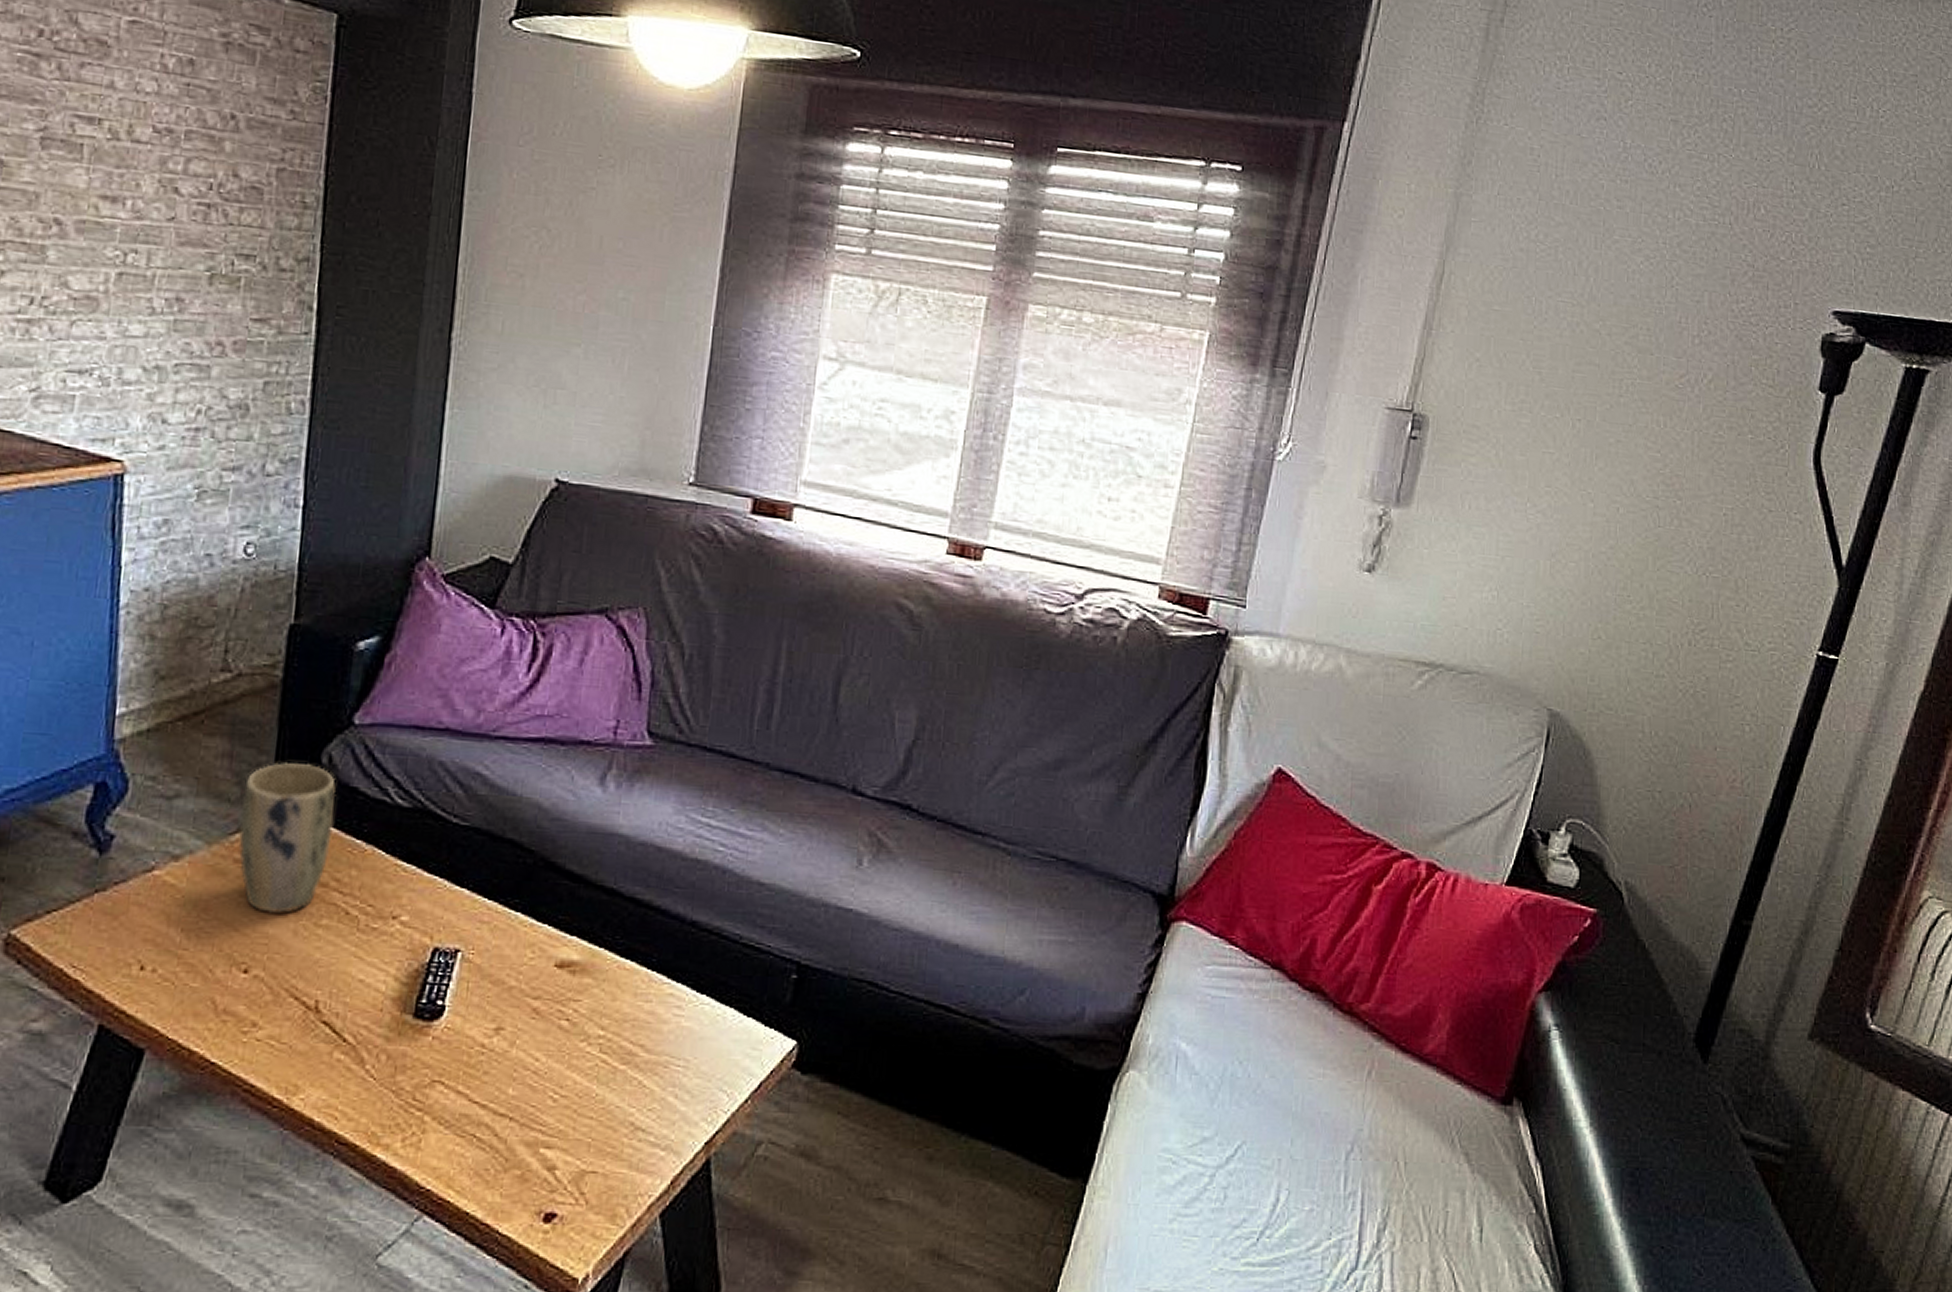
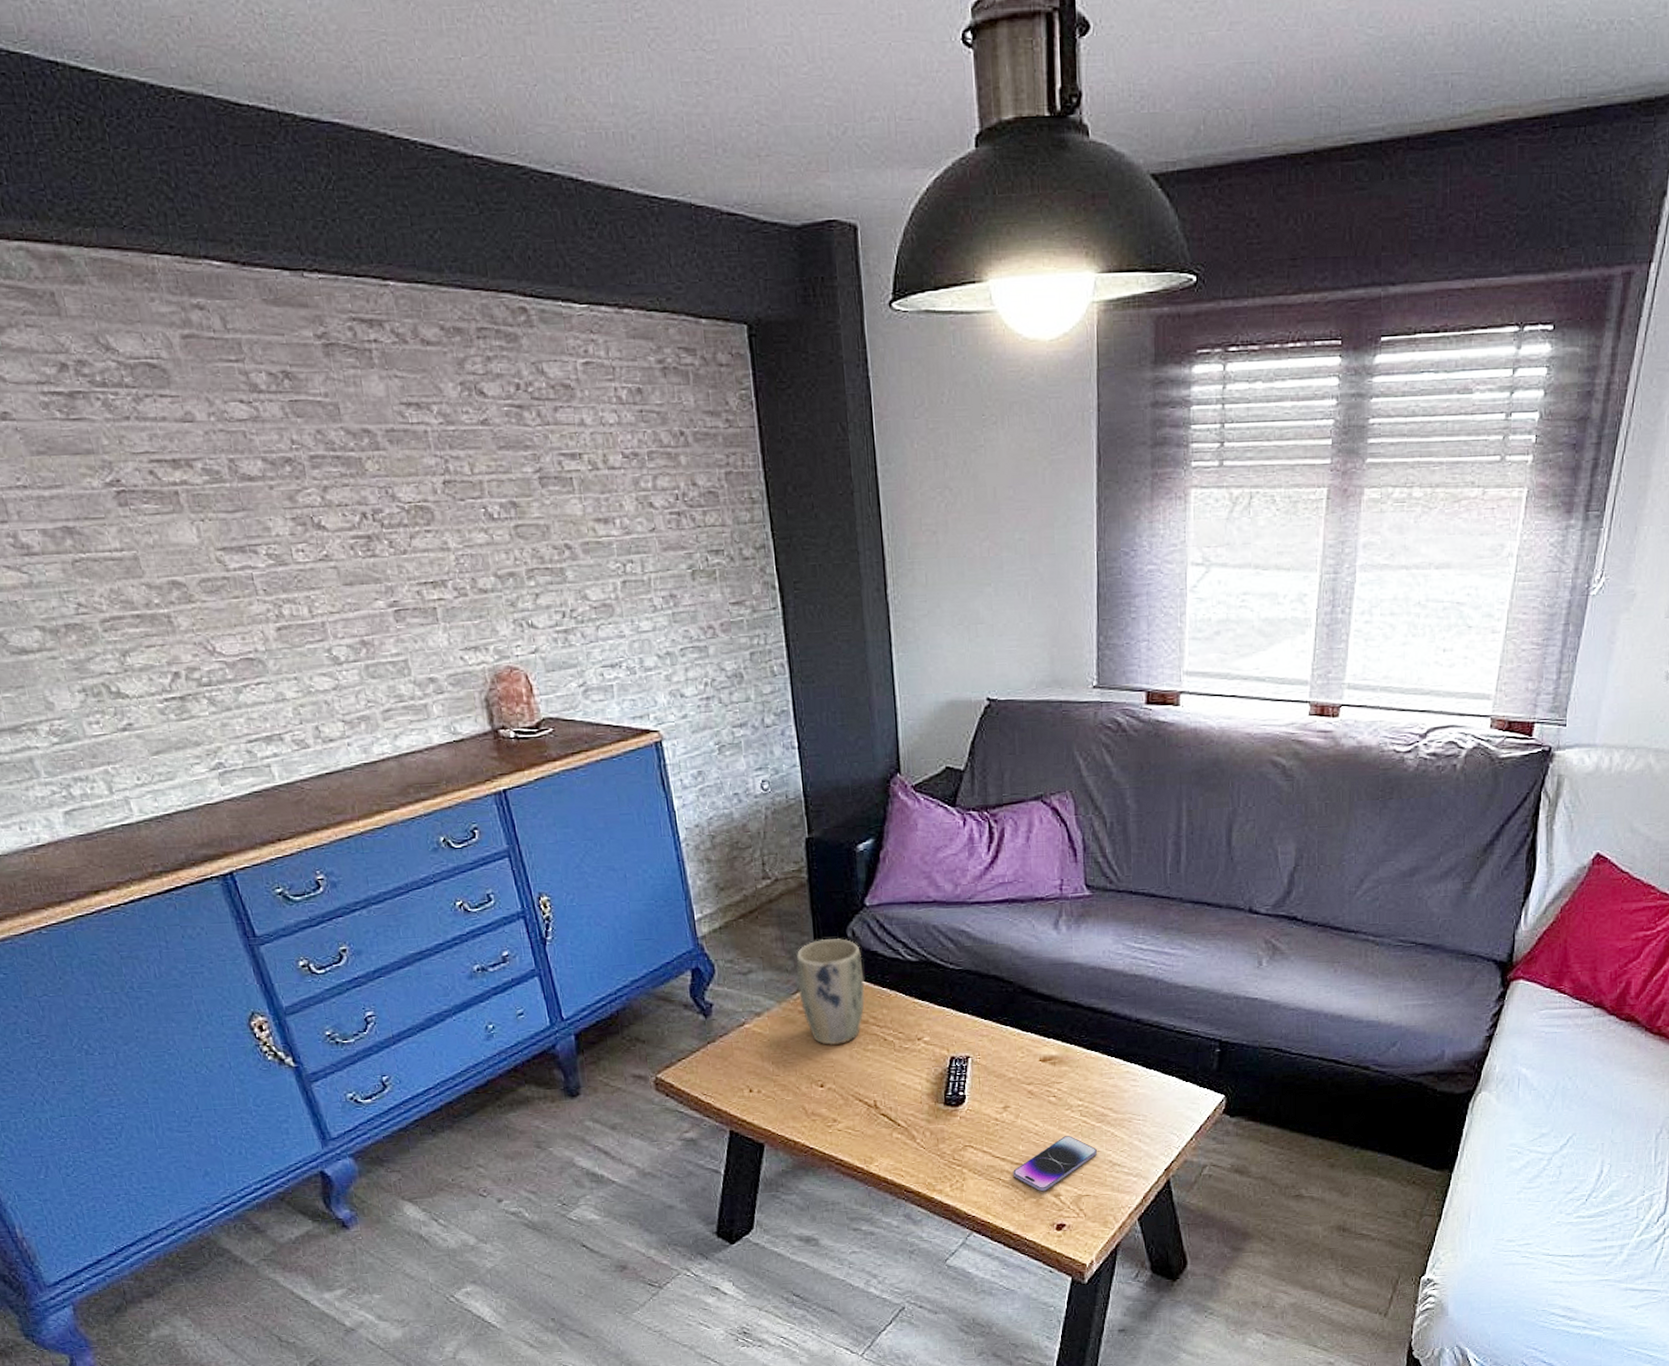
smartphone: none [494,1080,615,1161] -> present [1013,1136,1097,1192]

